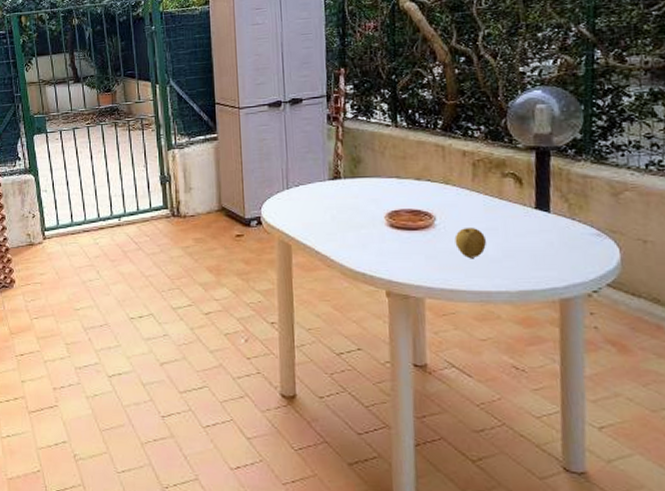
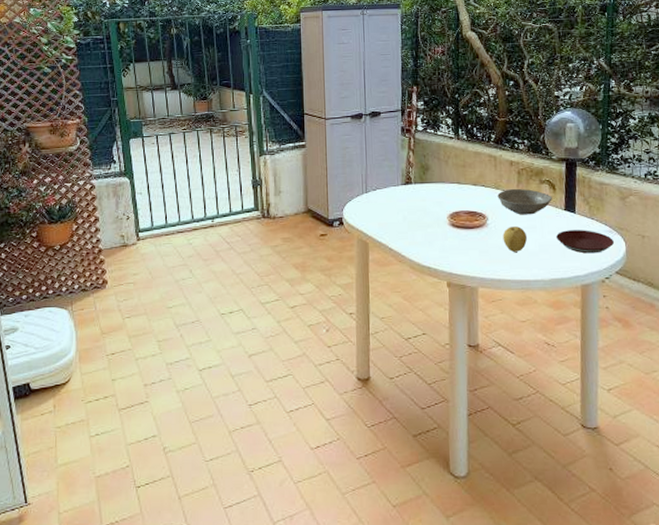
bowl: none [447,183,519,215] -> present [497,188,552,215]
plate: none [525,232,604,261] -> present [556,230,614,254]

